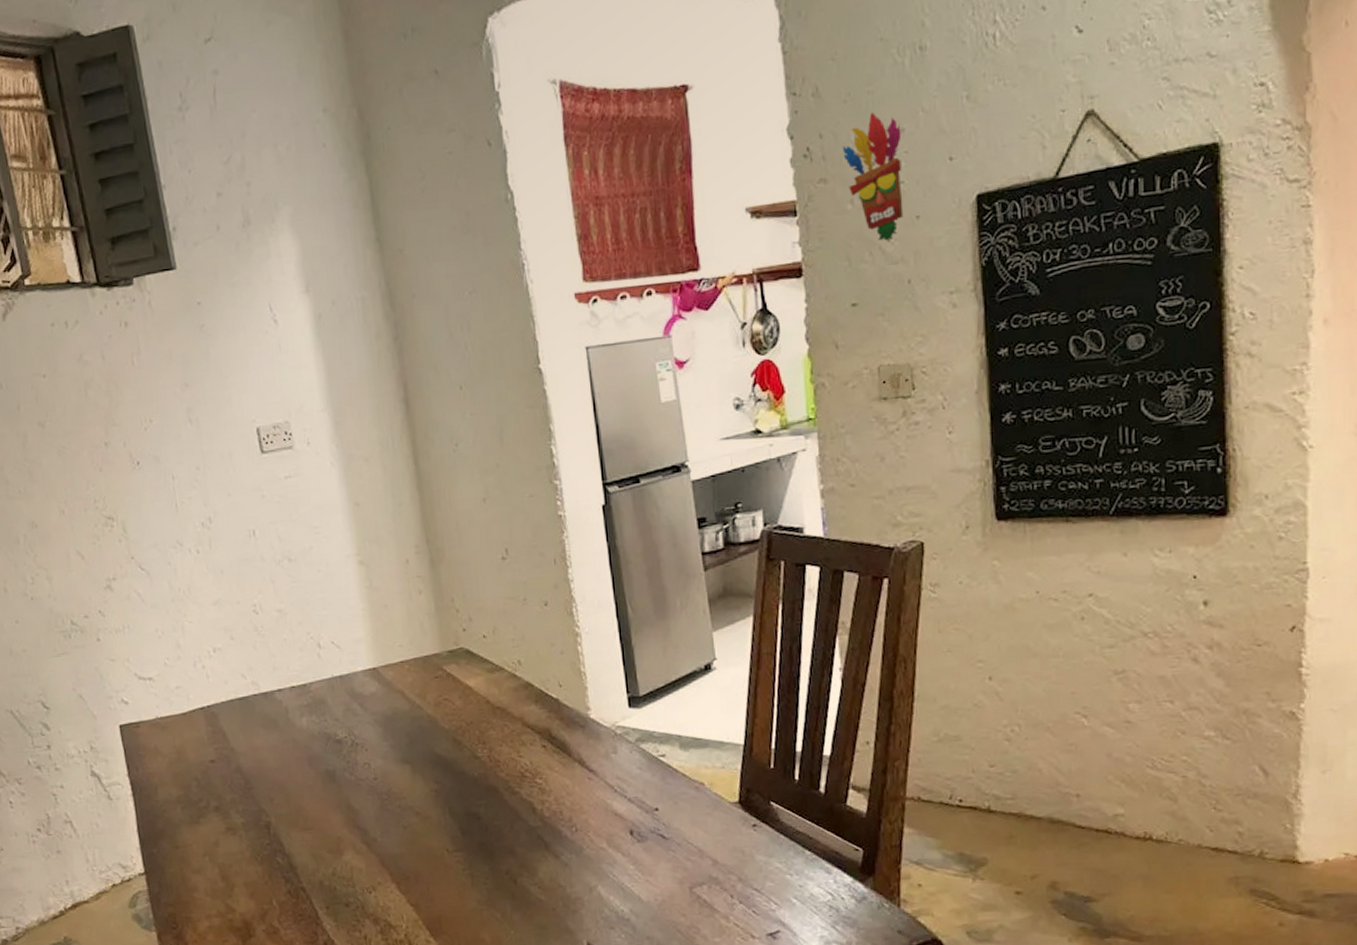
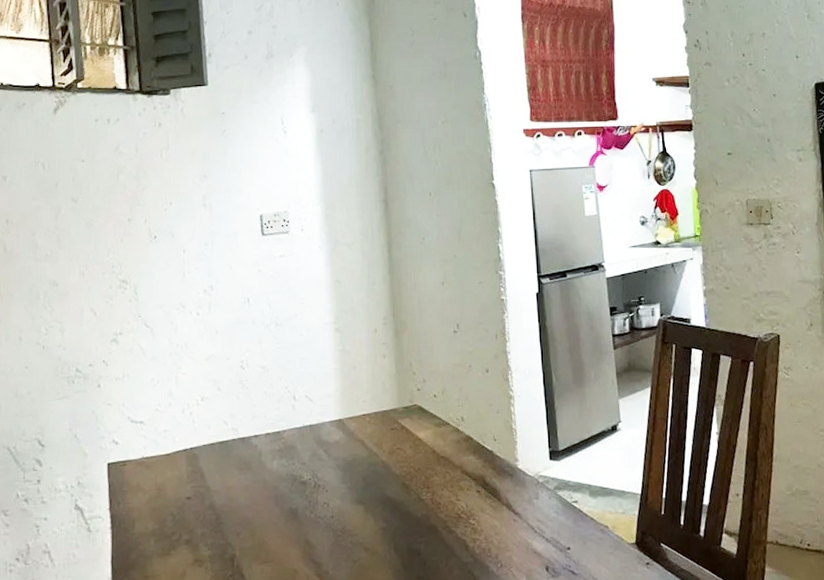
decorative mask: present [842,112,904,241] -> none [722,20,765,110]

